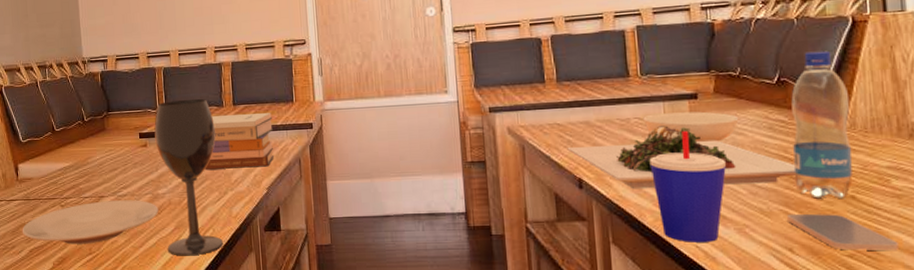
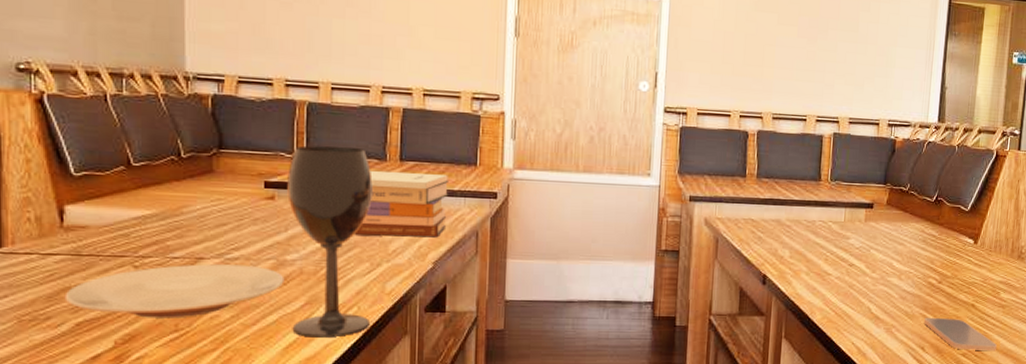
salad: present [567,125,796,188] -> none [757,230,937,290]
bowl: present [643,111,739,142] -> none [826,218,902,249]
beverage cup: present [649,130,727,242] -> none [825,236,887,339]
bottle: present [791,50,853,199] -> none [934,177,984,307]

